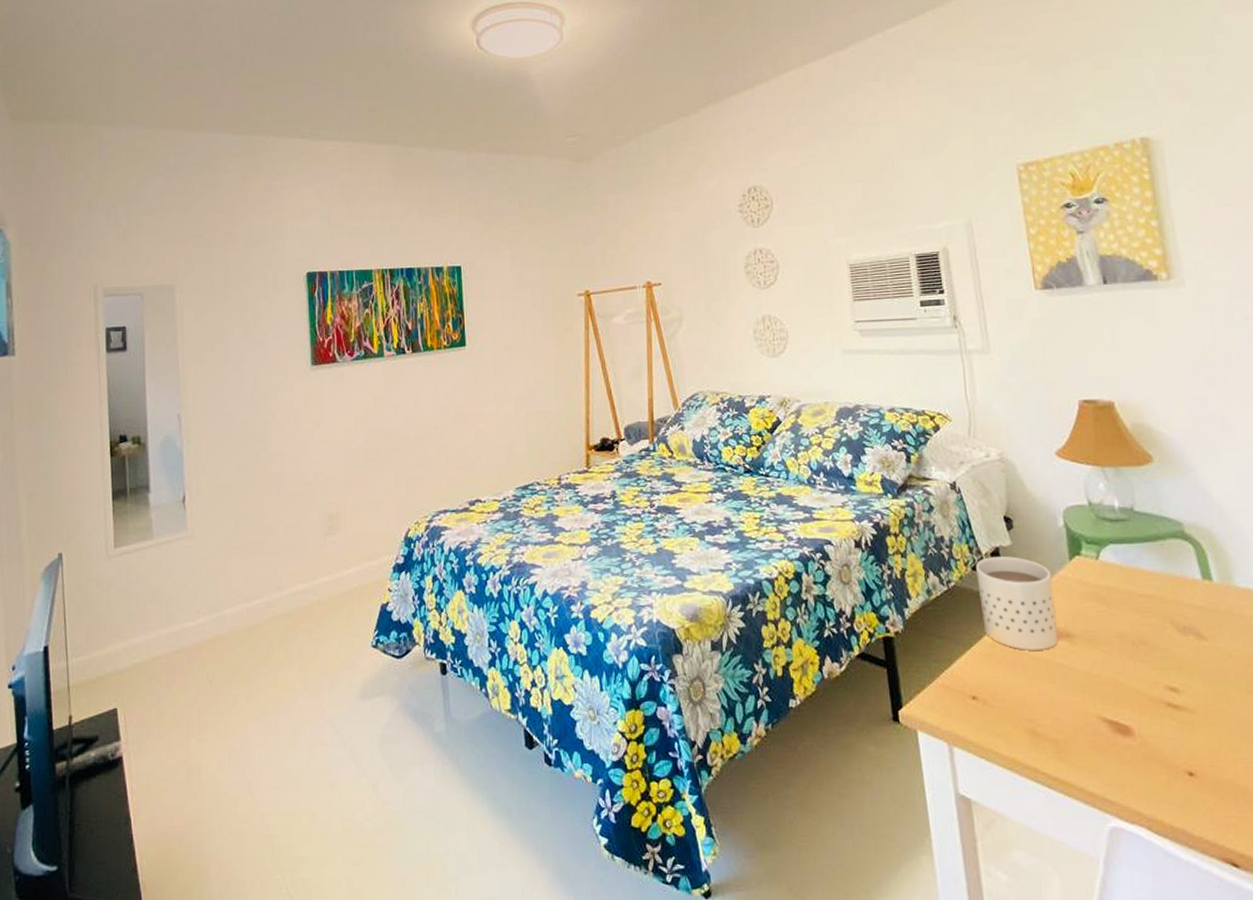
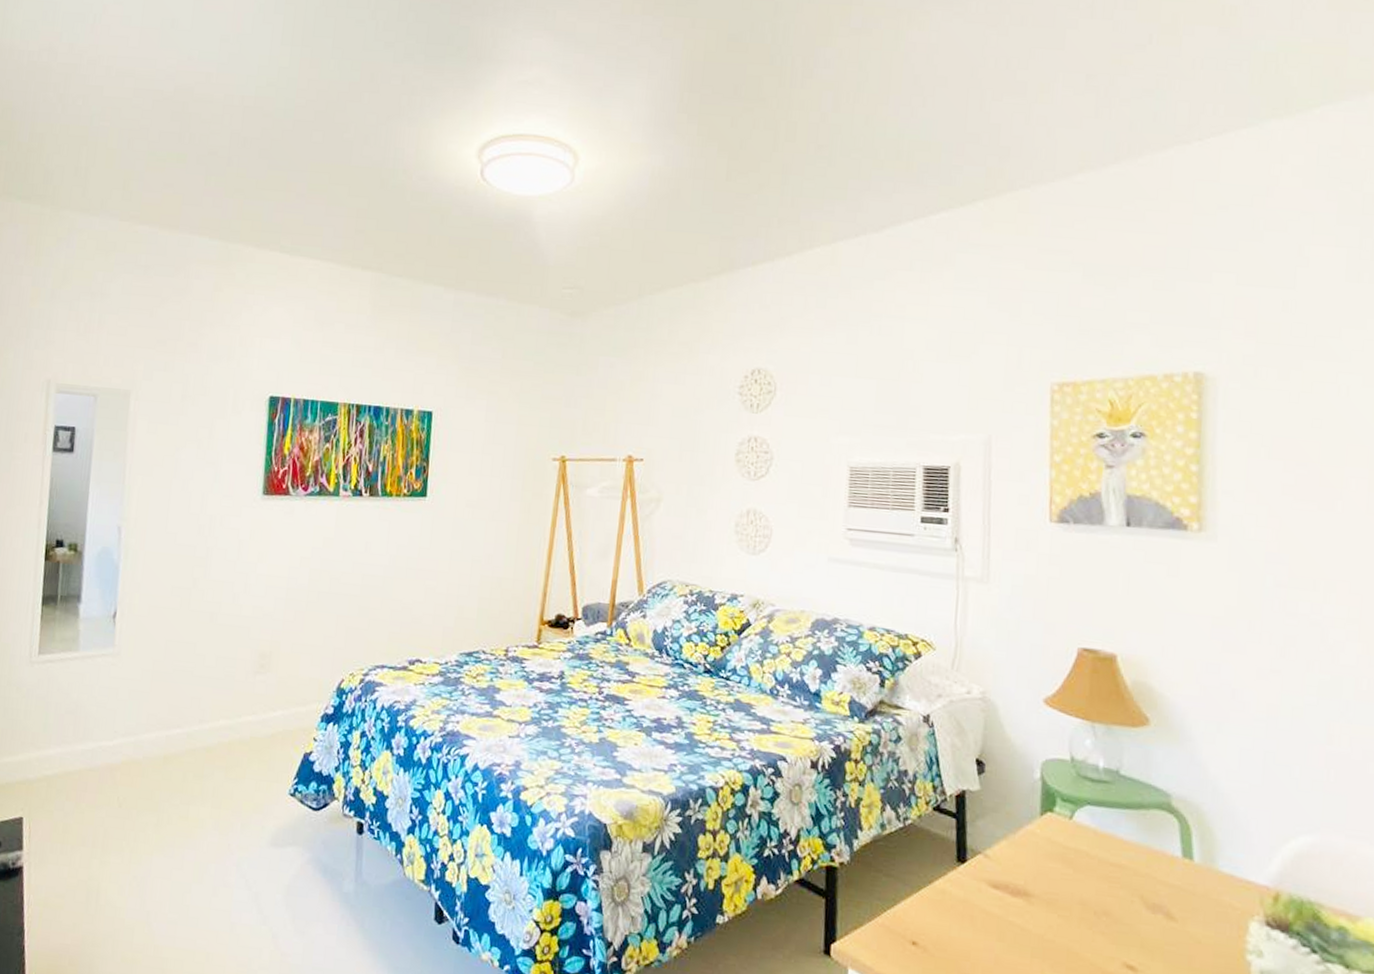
mug: present [976,556,1059,651] -> none [936,799,1018,906]

